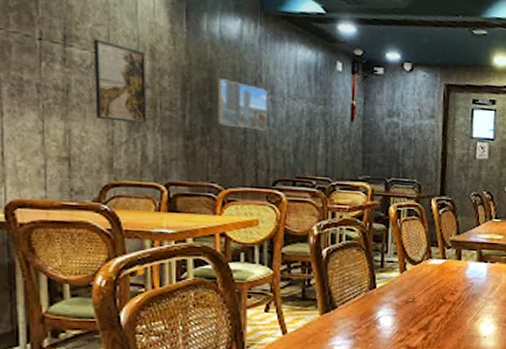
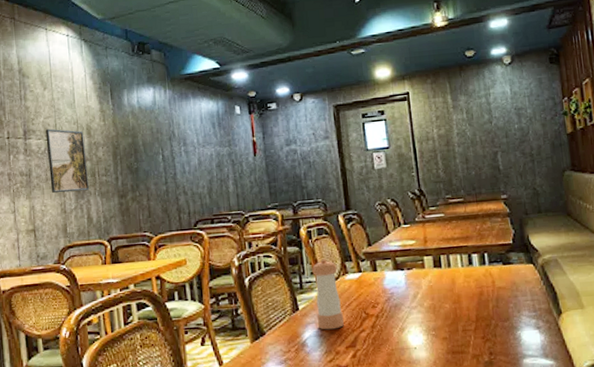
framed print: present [217,78,268,131] -> none [140,140,184,181]
pepper shaker: none [393,241,422,311] -> present [312,259,344,330]

